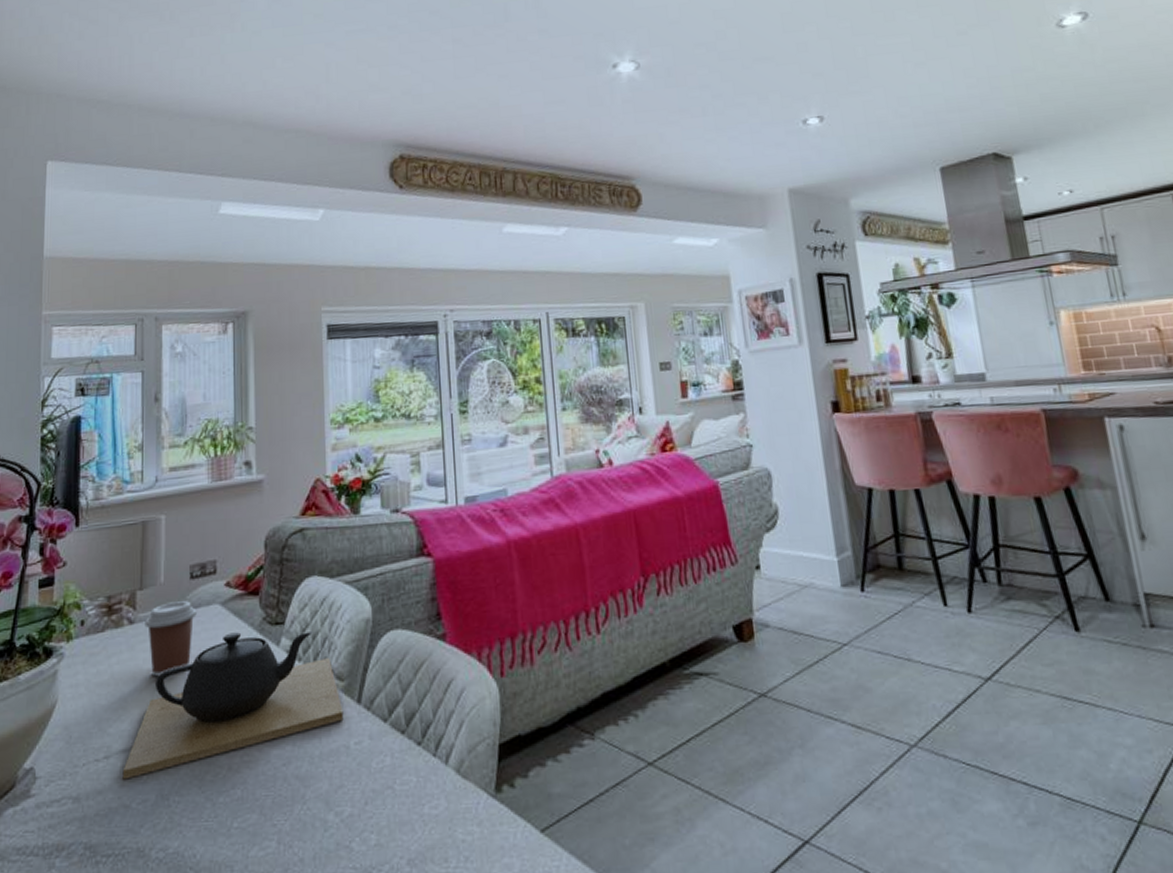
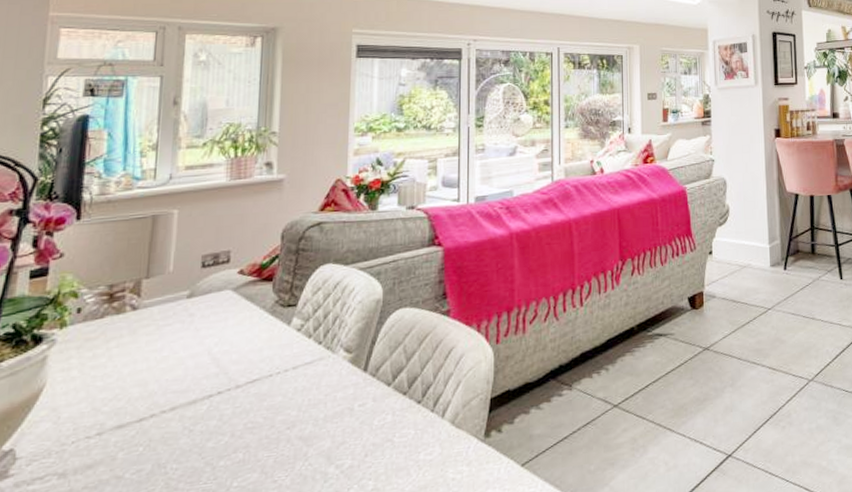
teapot: present [122,632,344,780] -> none [116,312,350,453]
coffee cup: present [145,601,197,677] -> none [149,288,207,358]

